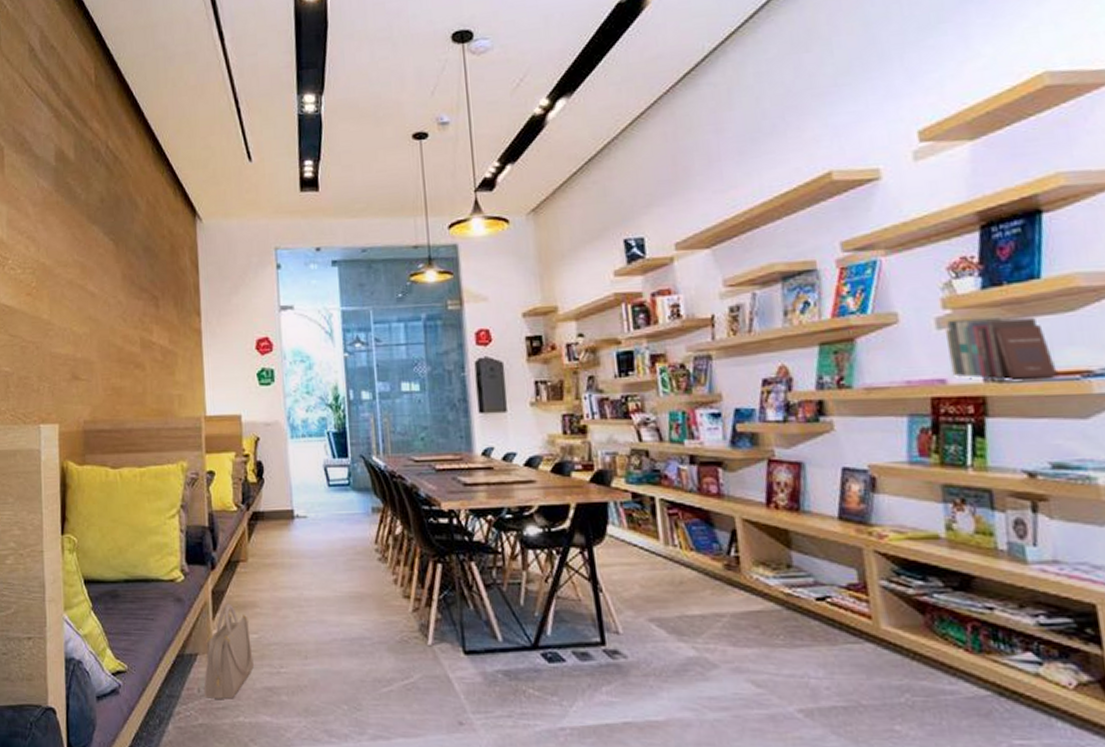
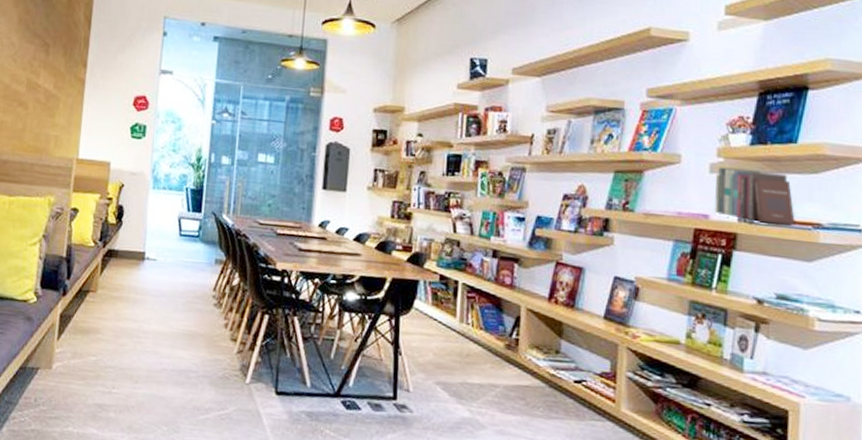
handbag: present [203,603,254,699] -> none [39,327,90,411]

